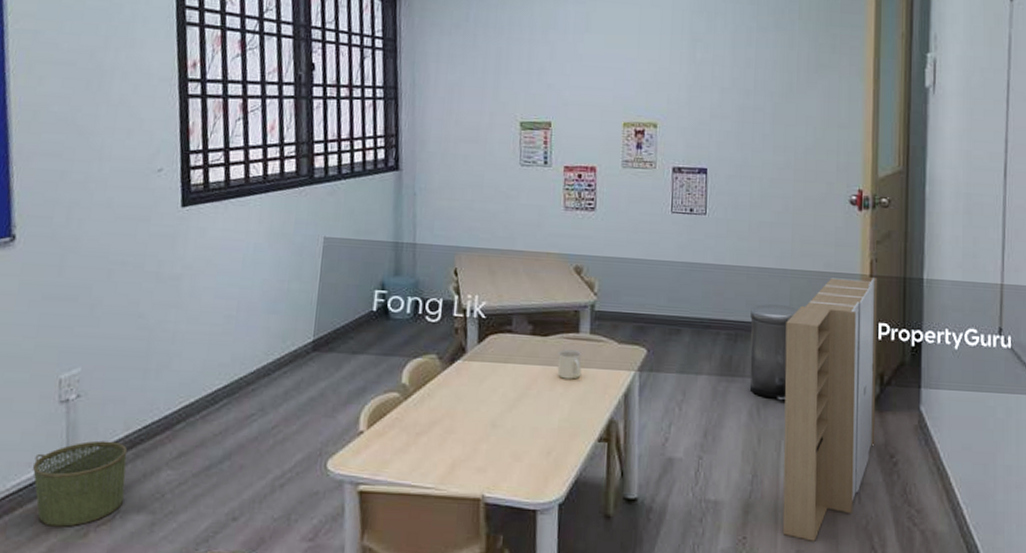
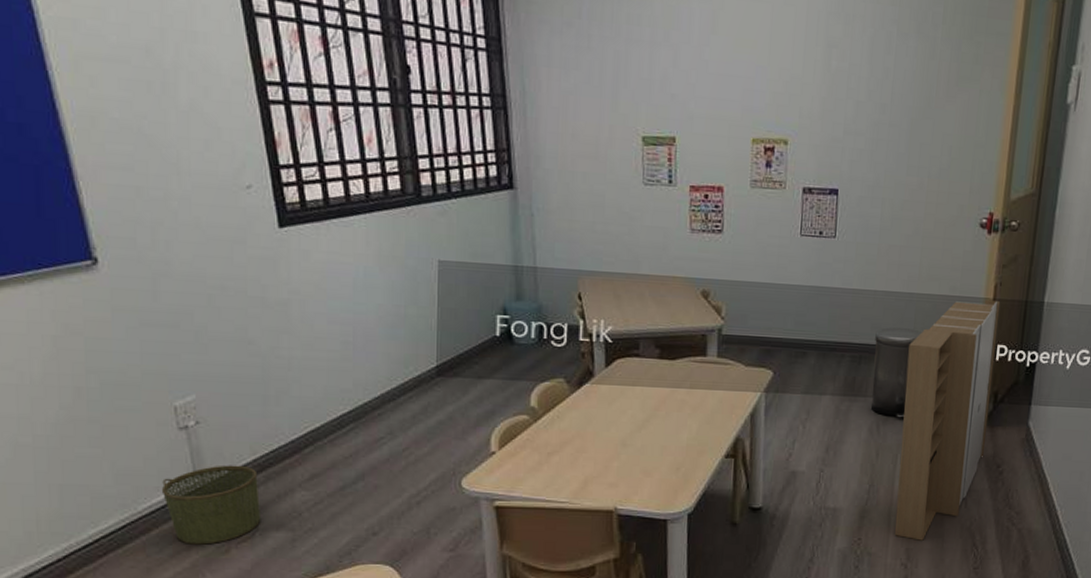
cup: present [557,349,582,380] -> none [685,372,709,401]

